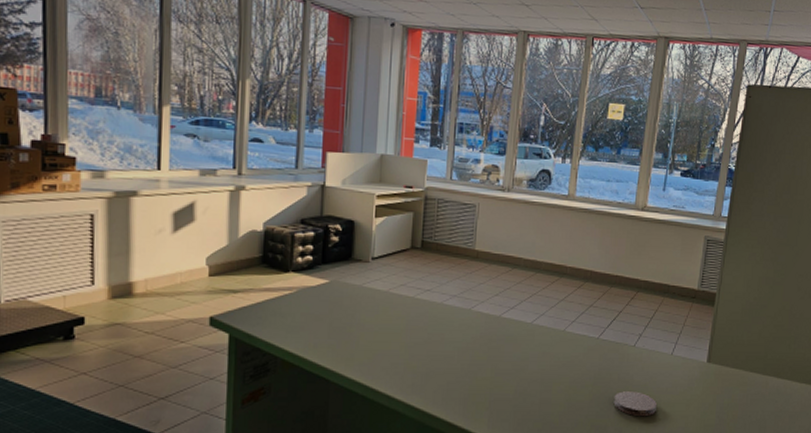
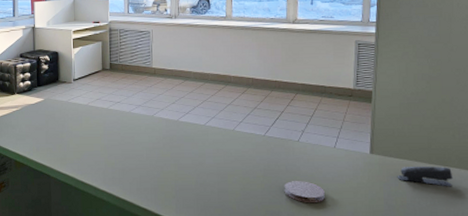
stapler: none [731,378,785,400] -> present [397,166,453,187]

